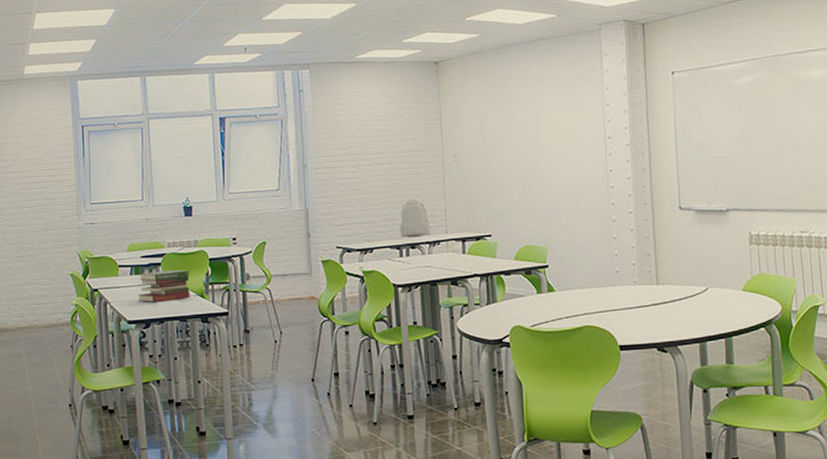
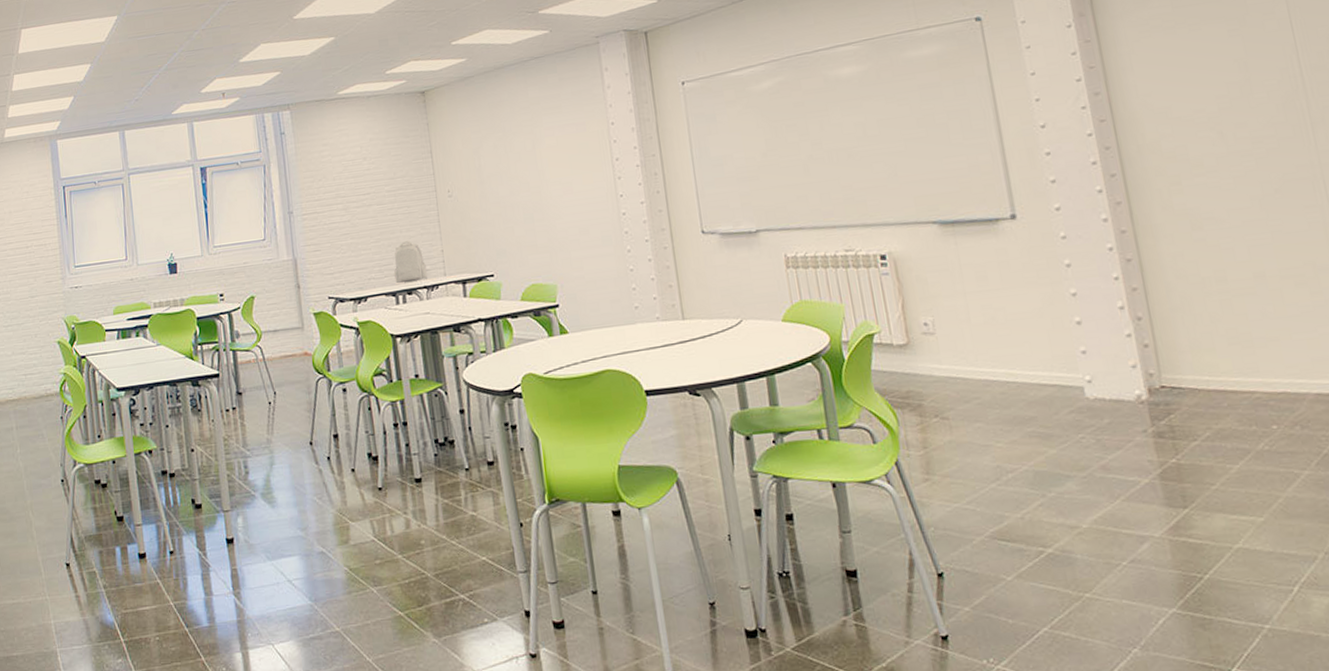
books: present [138,269,190,303] -> none [126,331,179,368]

